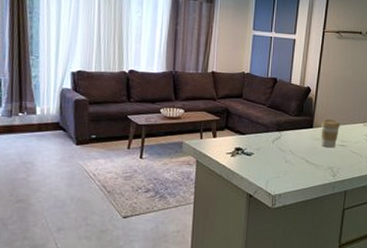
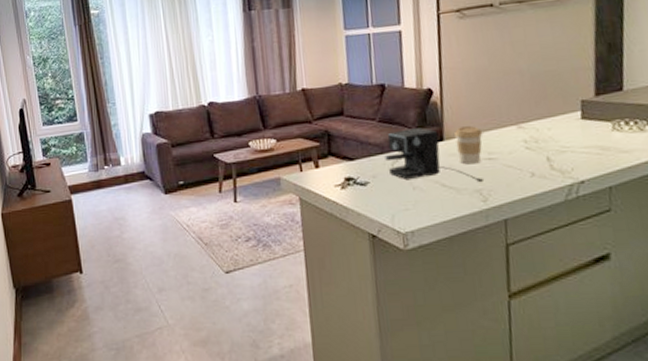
coffee maker: none [268,115,336,162] -> present [385,127,485,183]

